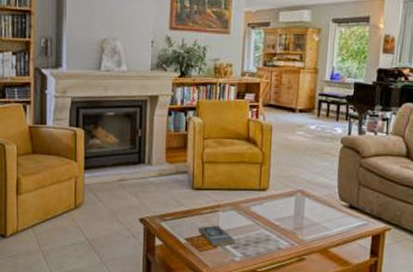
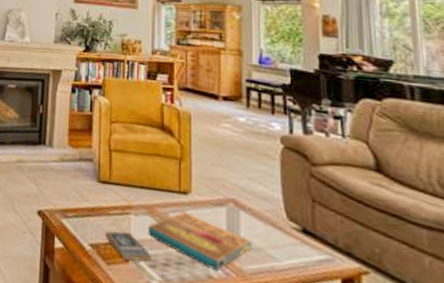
pizza box: none [232,204,312,244] -> present [147,211,252,272]

